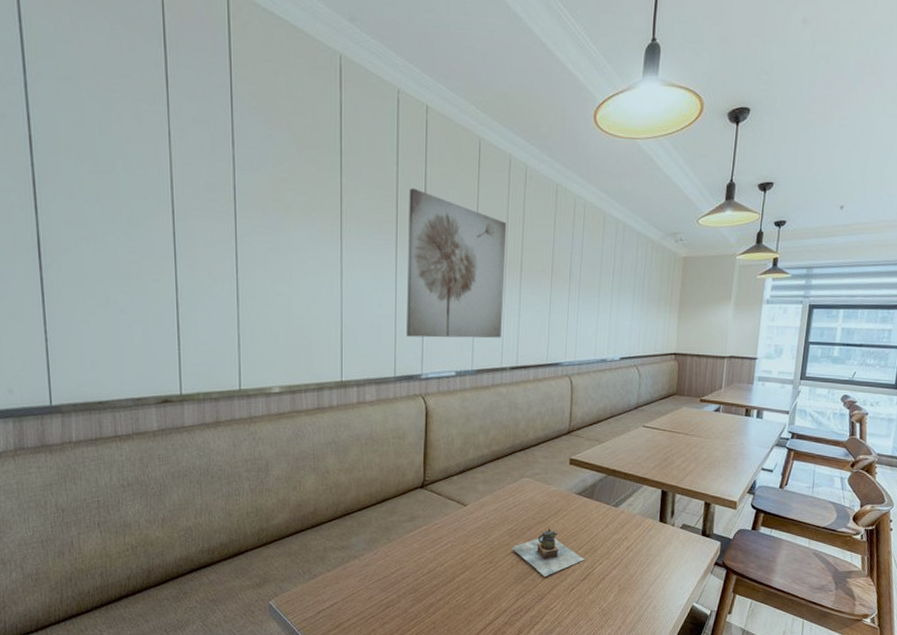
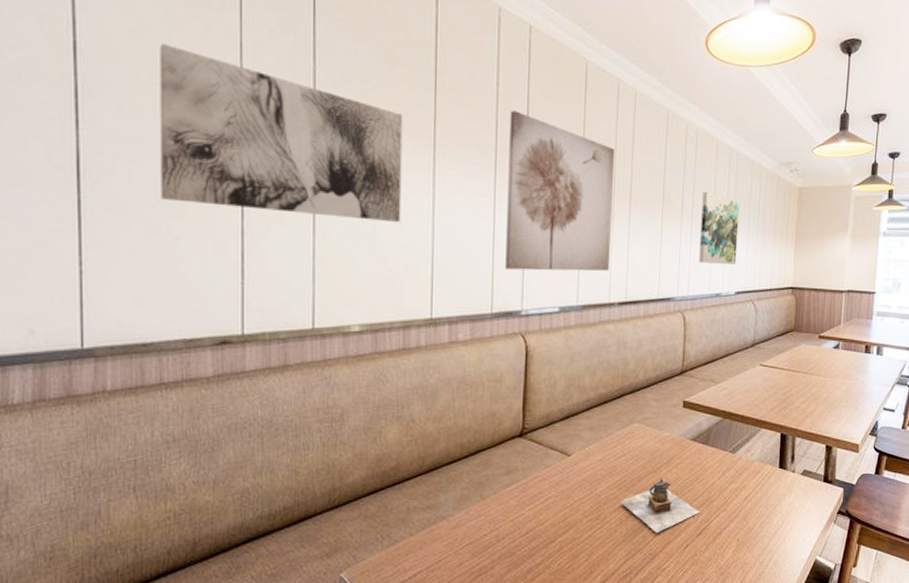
wall art: none [101,134,313,295] -> present [160,43,403,223]
wall art: none [586,261,626,332] -> present [699,191,740,265]

